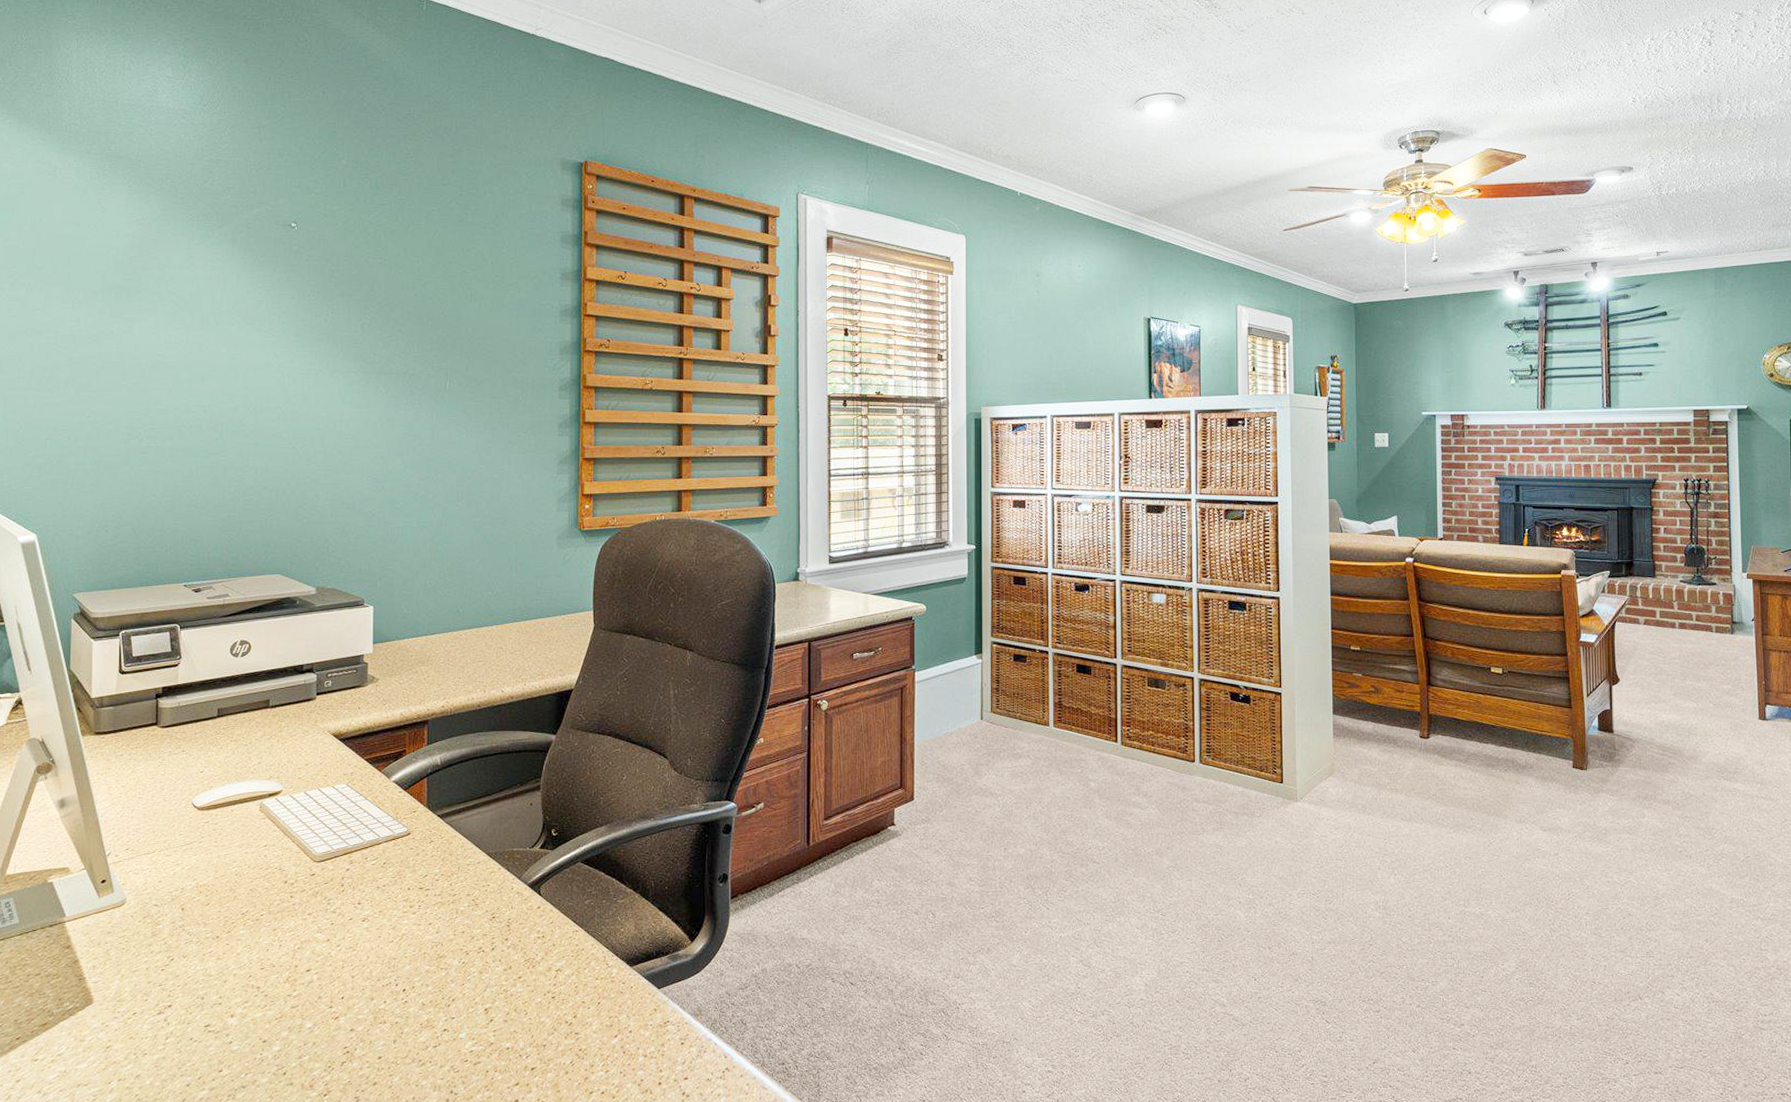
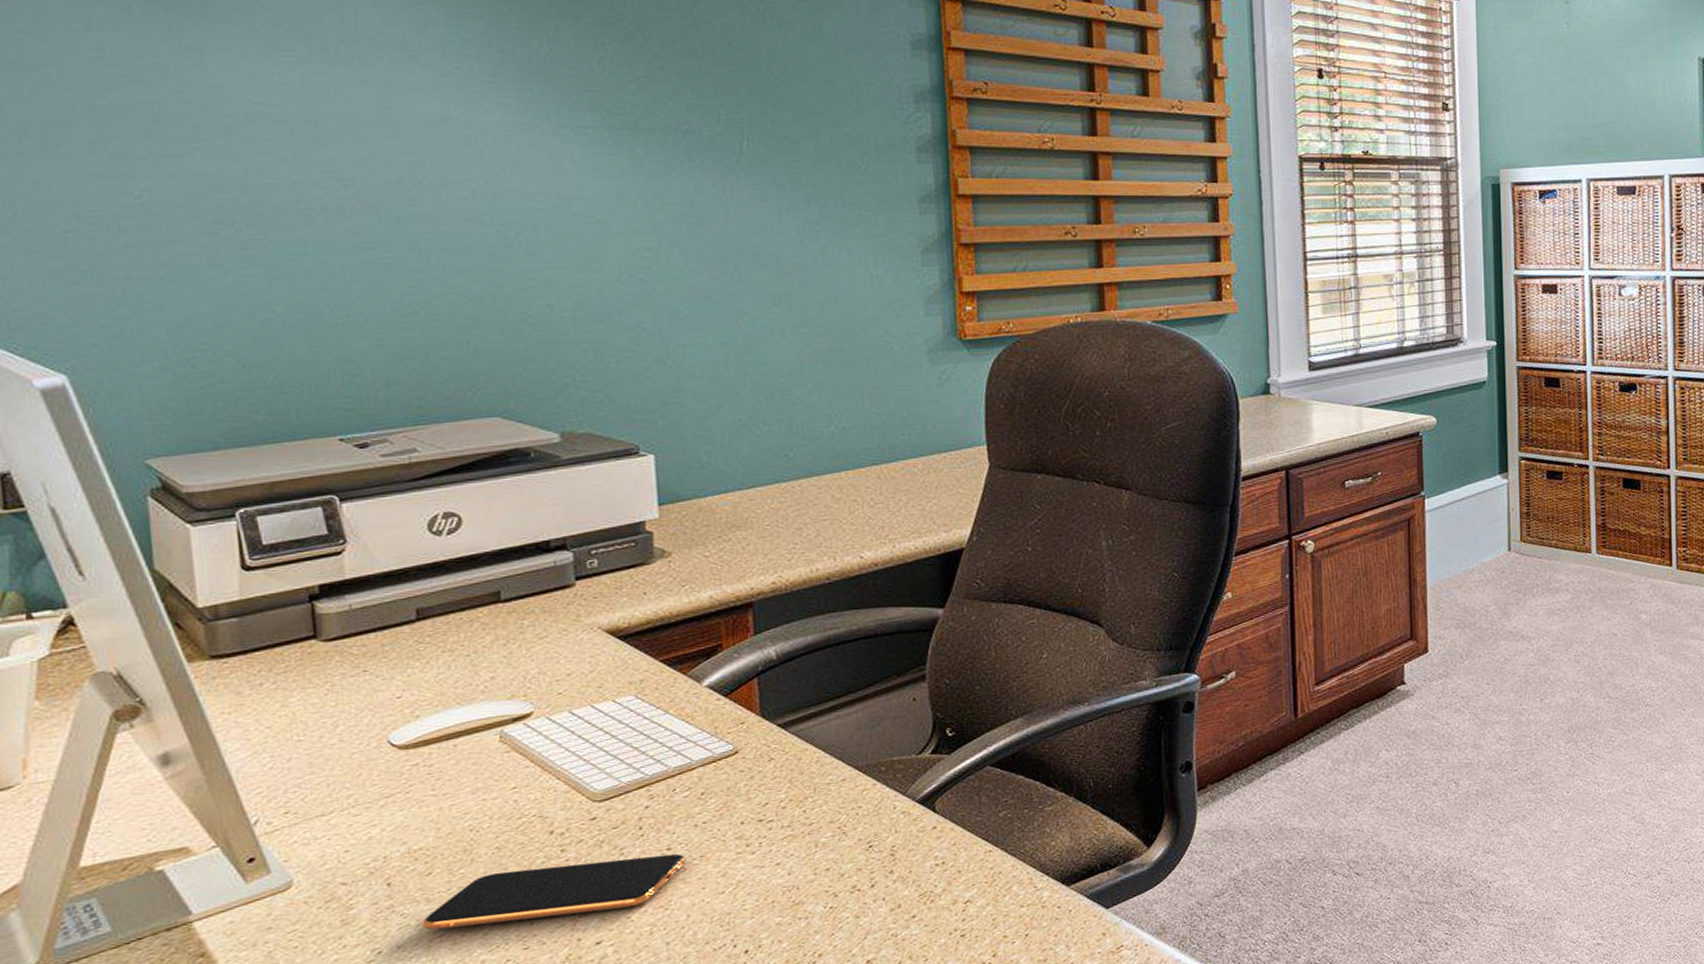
smartphone: none [199,907,370,946] -> present [421,853,686,930]

